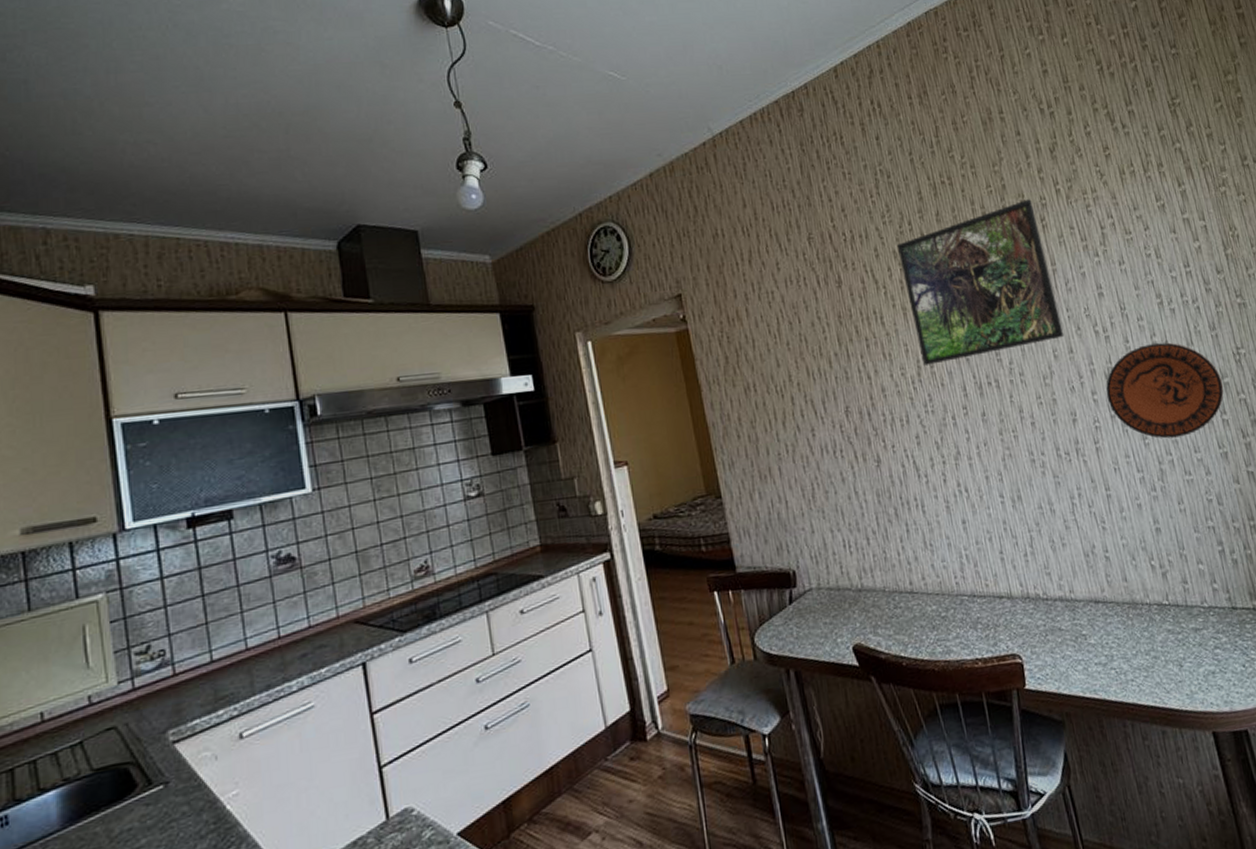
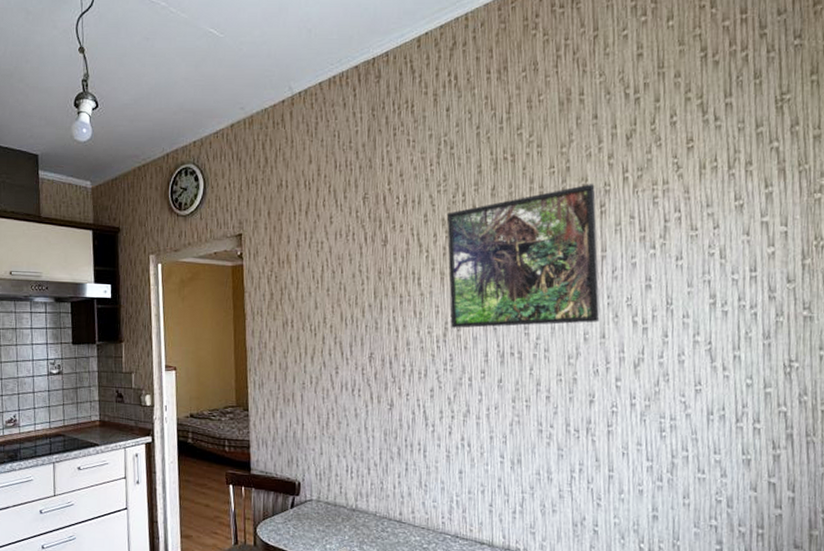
decorative plate: present [1106,342,1224,439] -> none [630,342,764,436]

